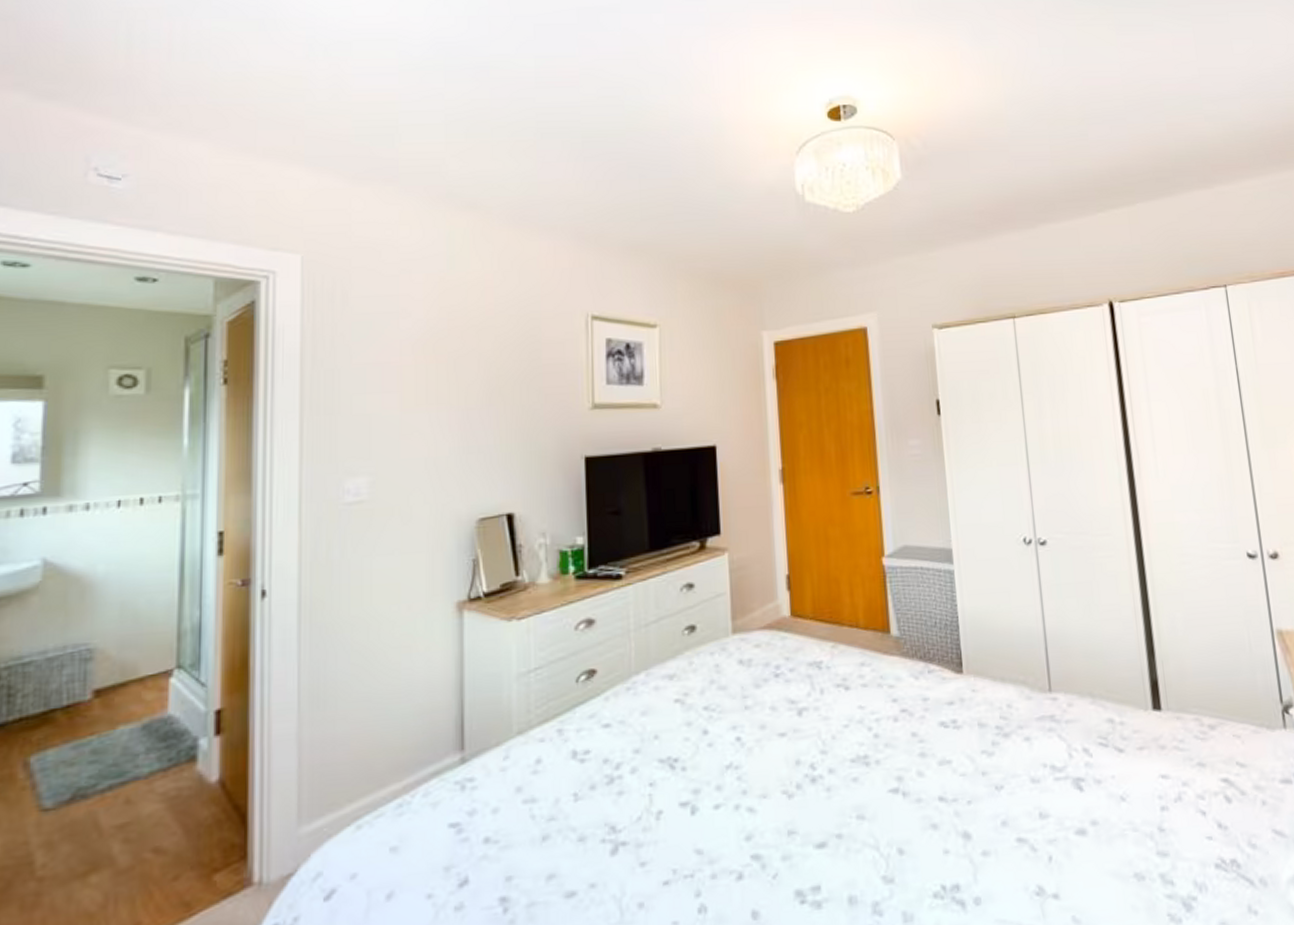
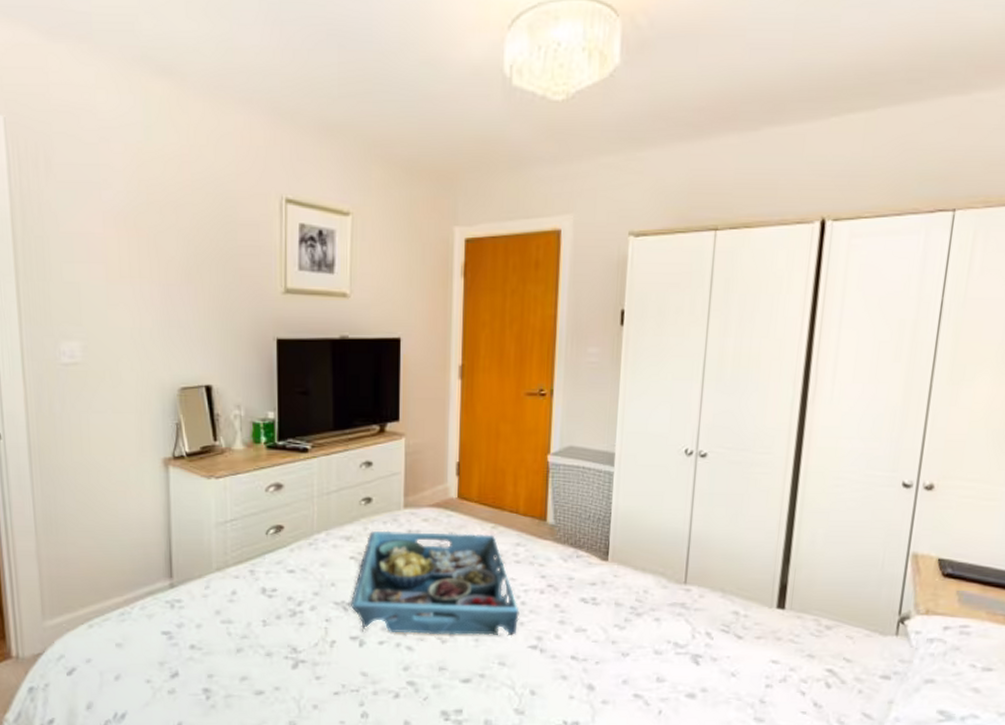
serving tray: none [678,655,874,794] -> present [351,530,519,636]

